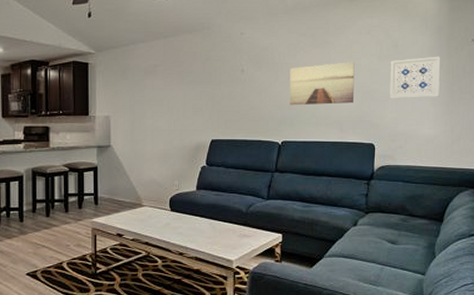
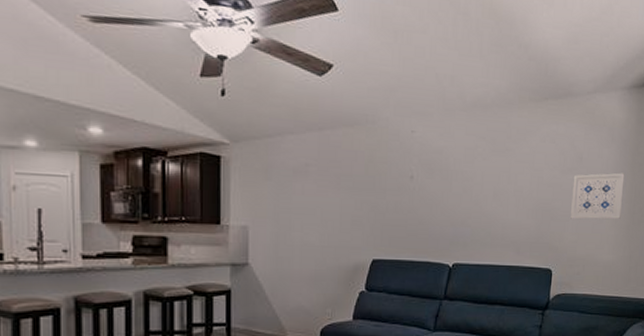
wall art: present [290,62,355,106] -> none [463,173,536,223]

